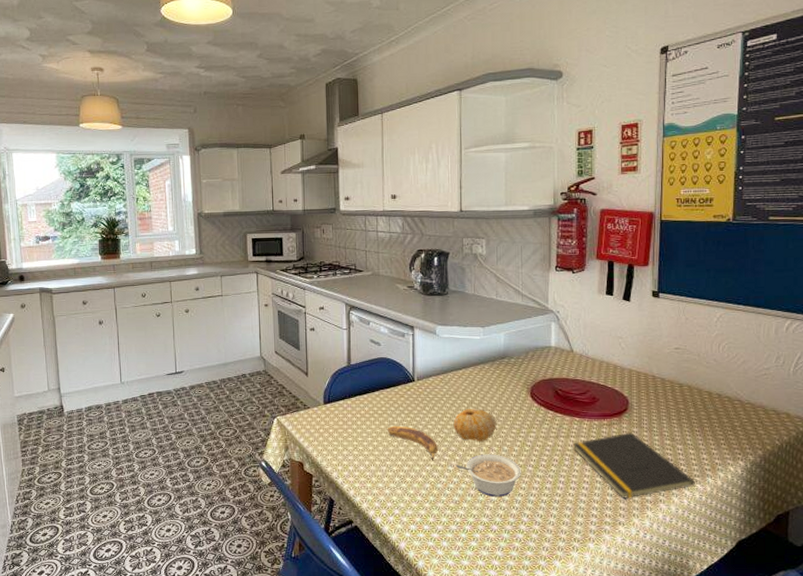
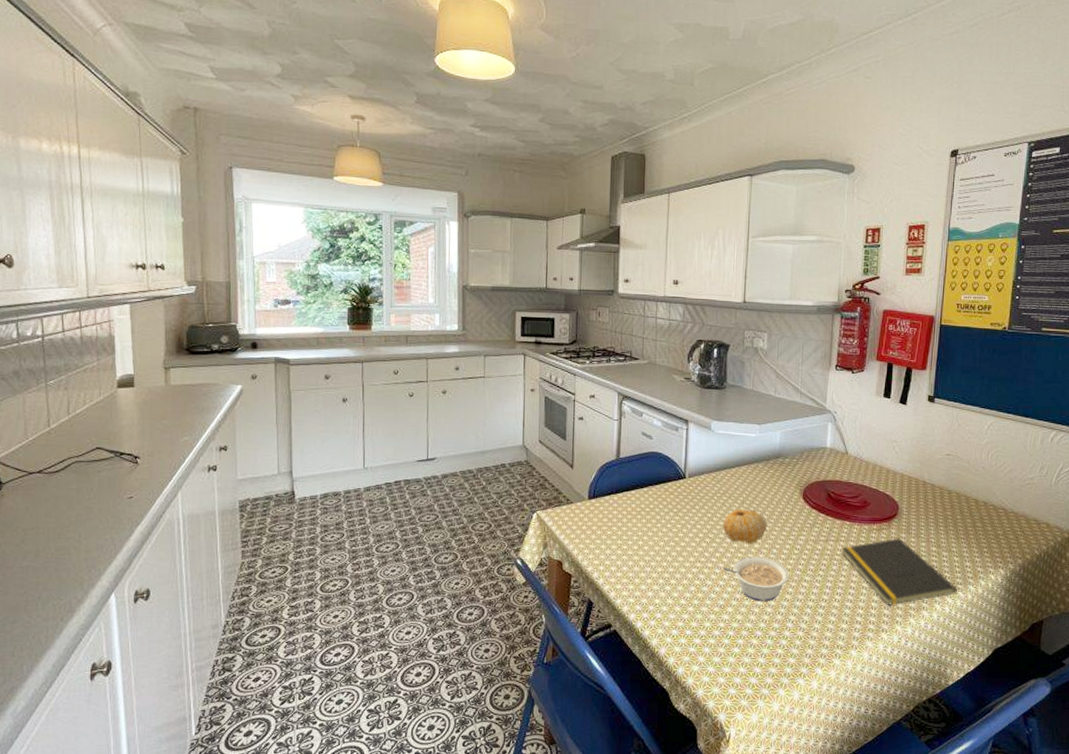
banana: present [387,425,438,460] -> none [654,524,705,562]

